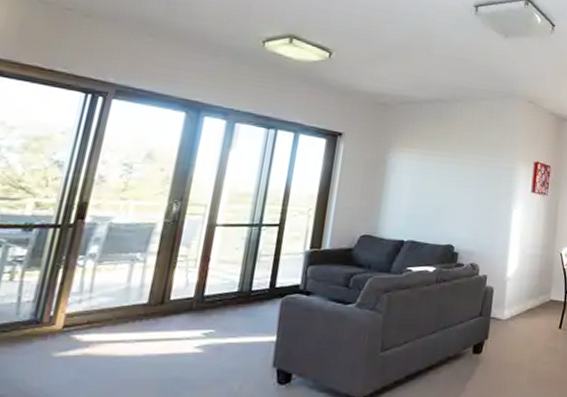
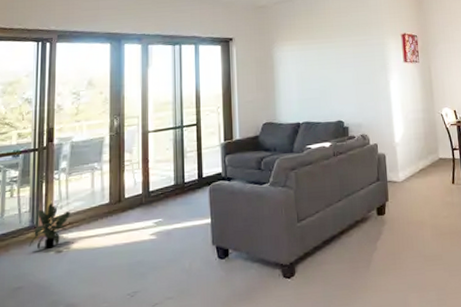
potted plant: none [24,294,92,351] -> present [29,202,70,250]

